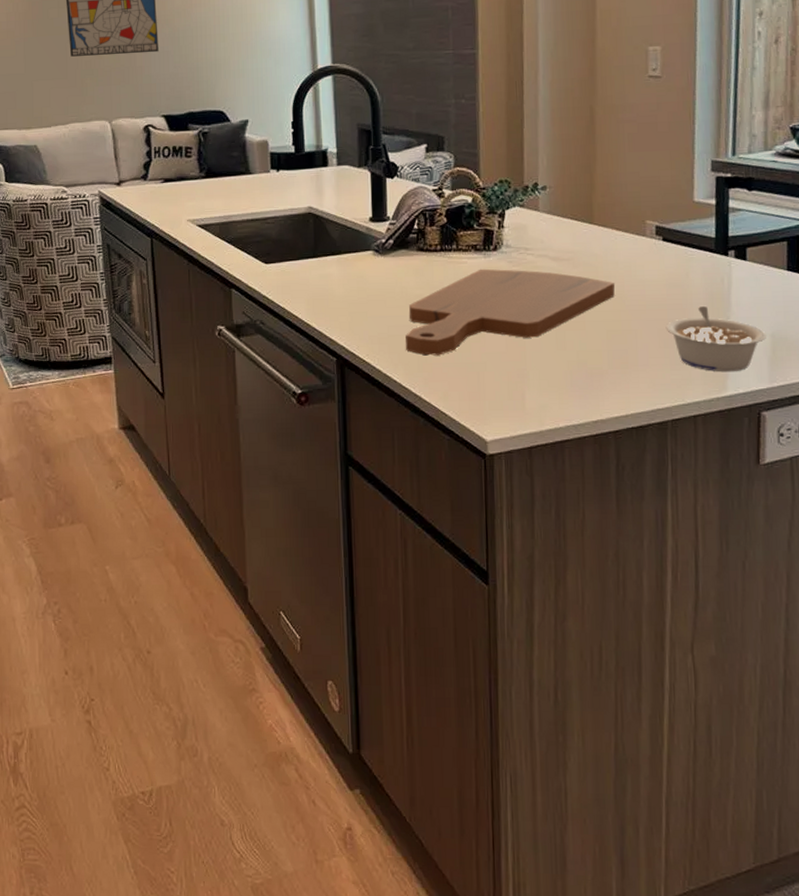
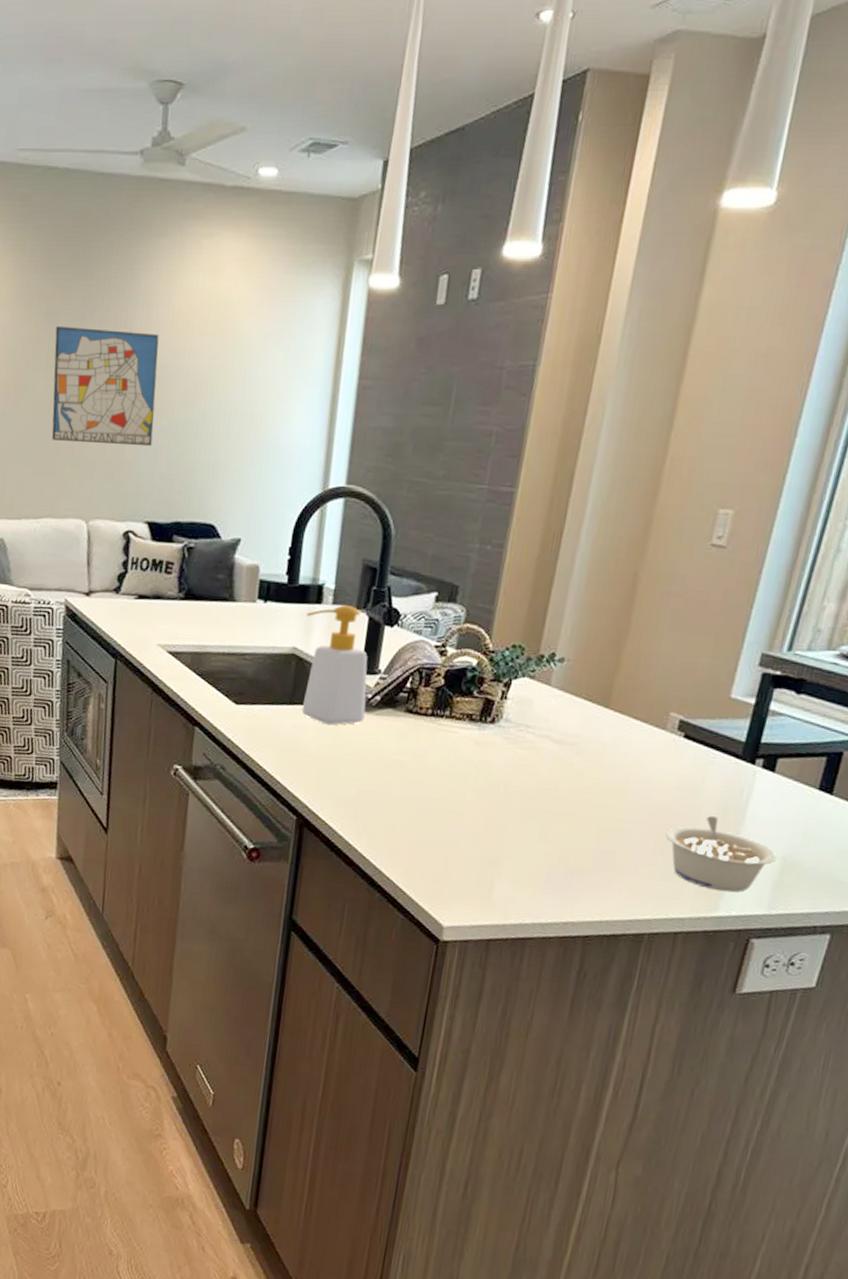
soap bottle: none [316,164,382,271] -> present [301,604,368,725]
cutting board: present [405,268,616,356] -> none [373,741,620,829]

